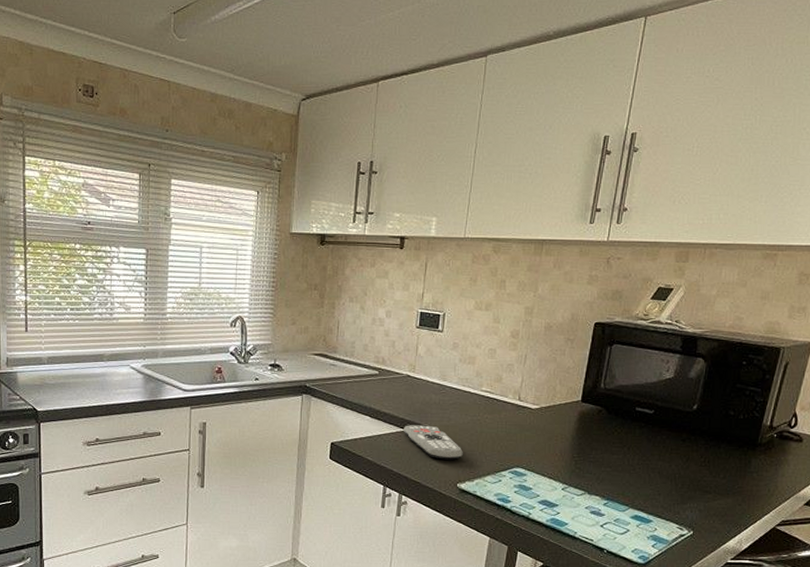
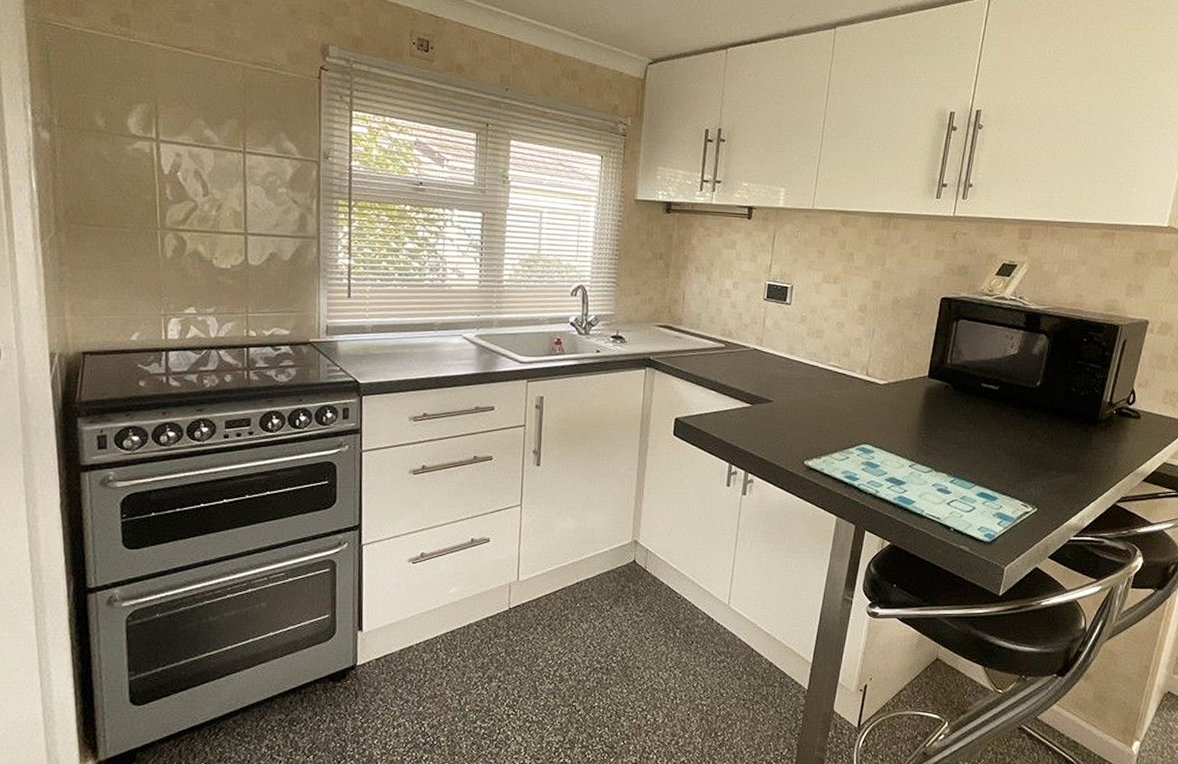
remote control: present [404,425,463,460] -> none [750,400,810,436]

